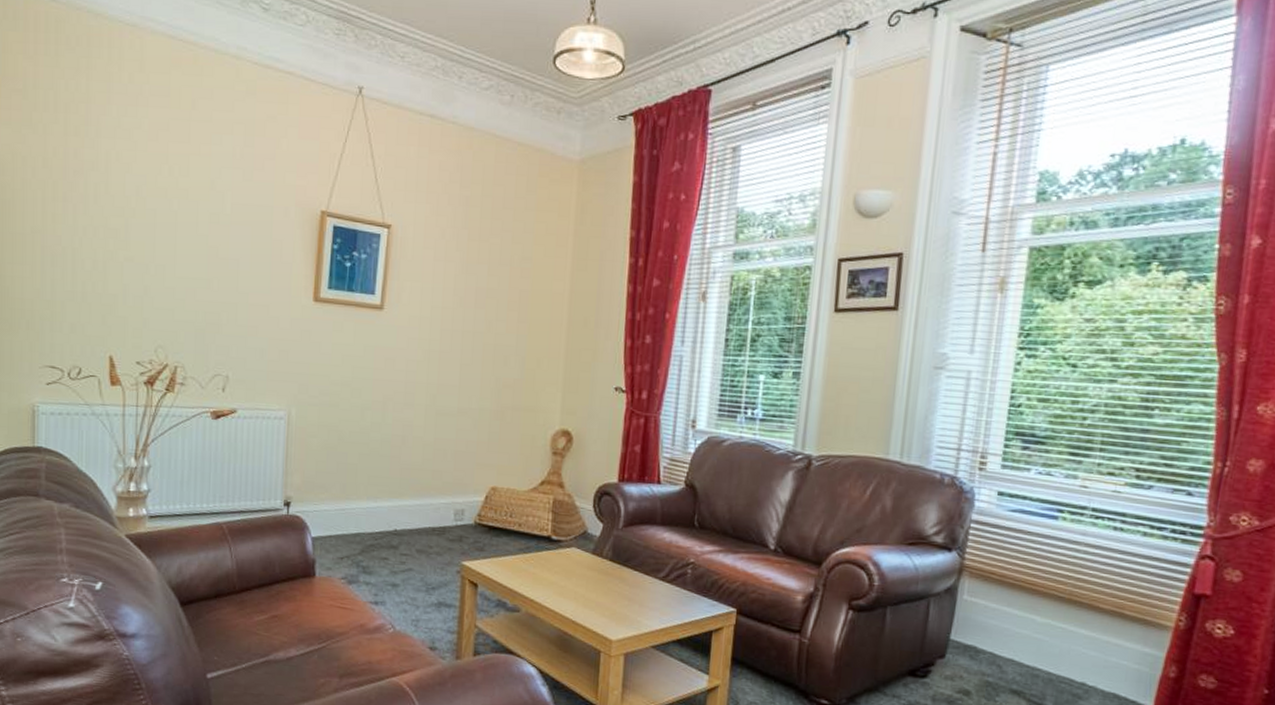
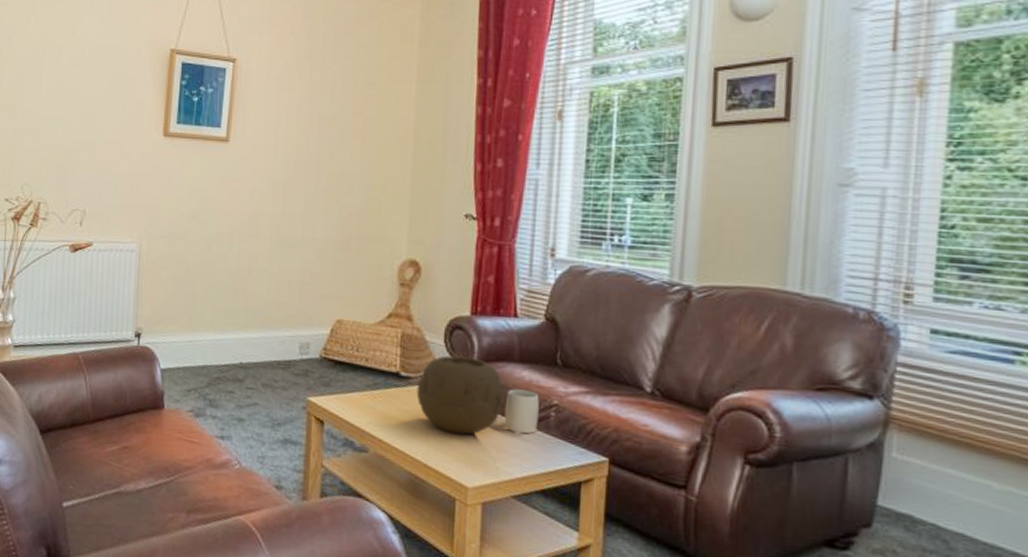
decorative bowl: none [566,520,648,593] -> present [416,355,506,435]
mug: none [646,549,678,590] -> present [504,389,539,435]

